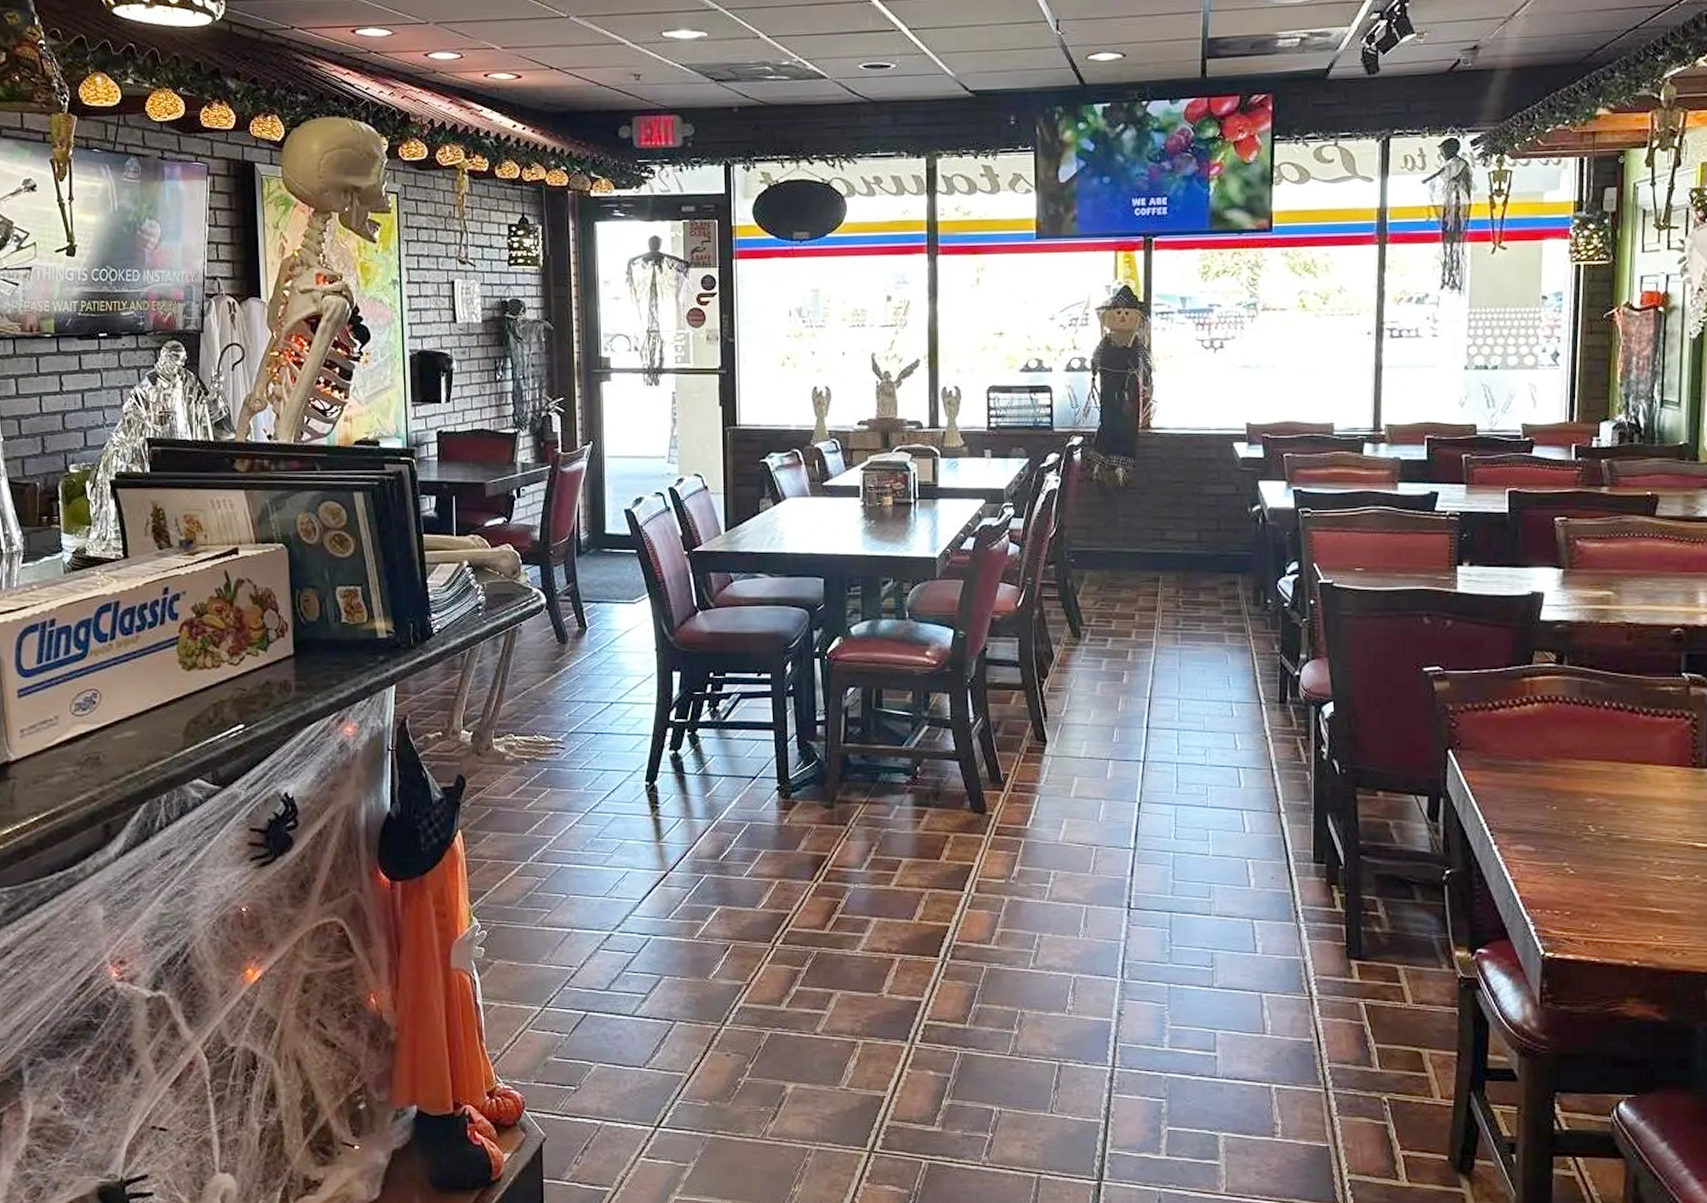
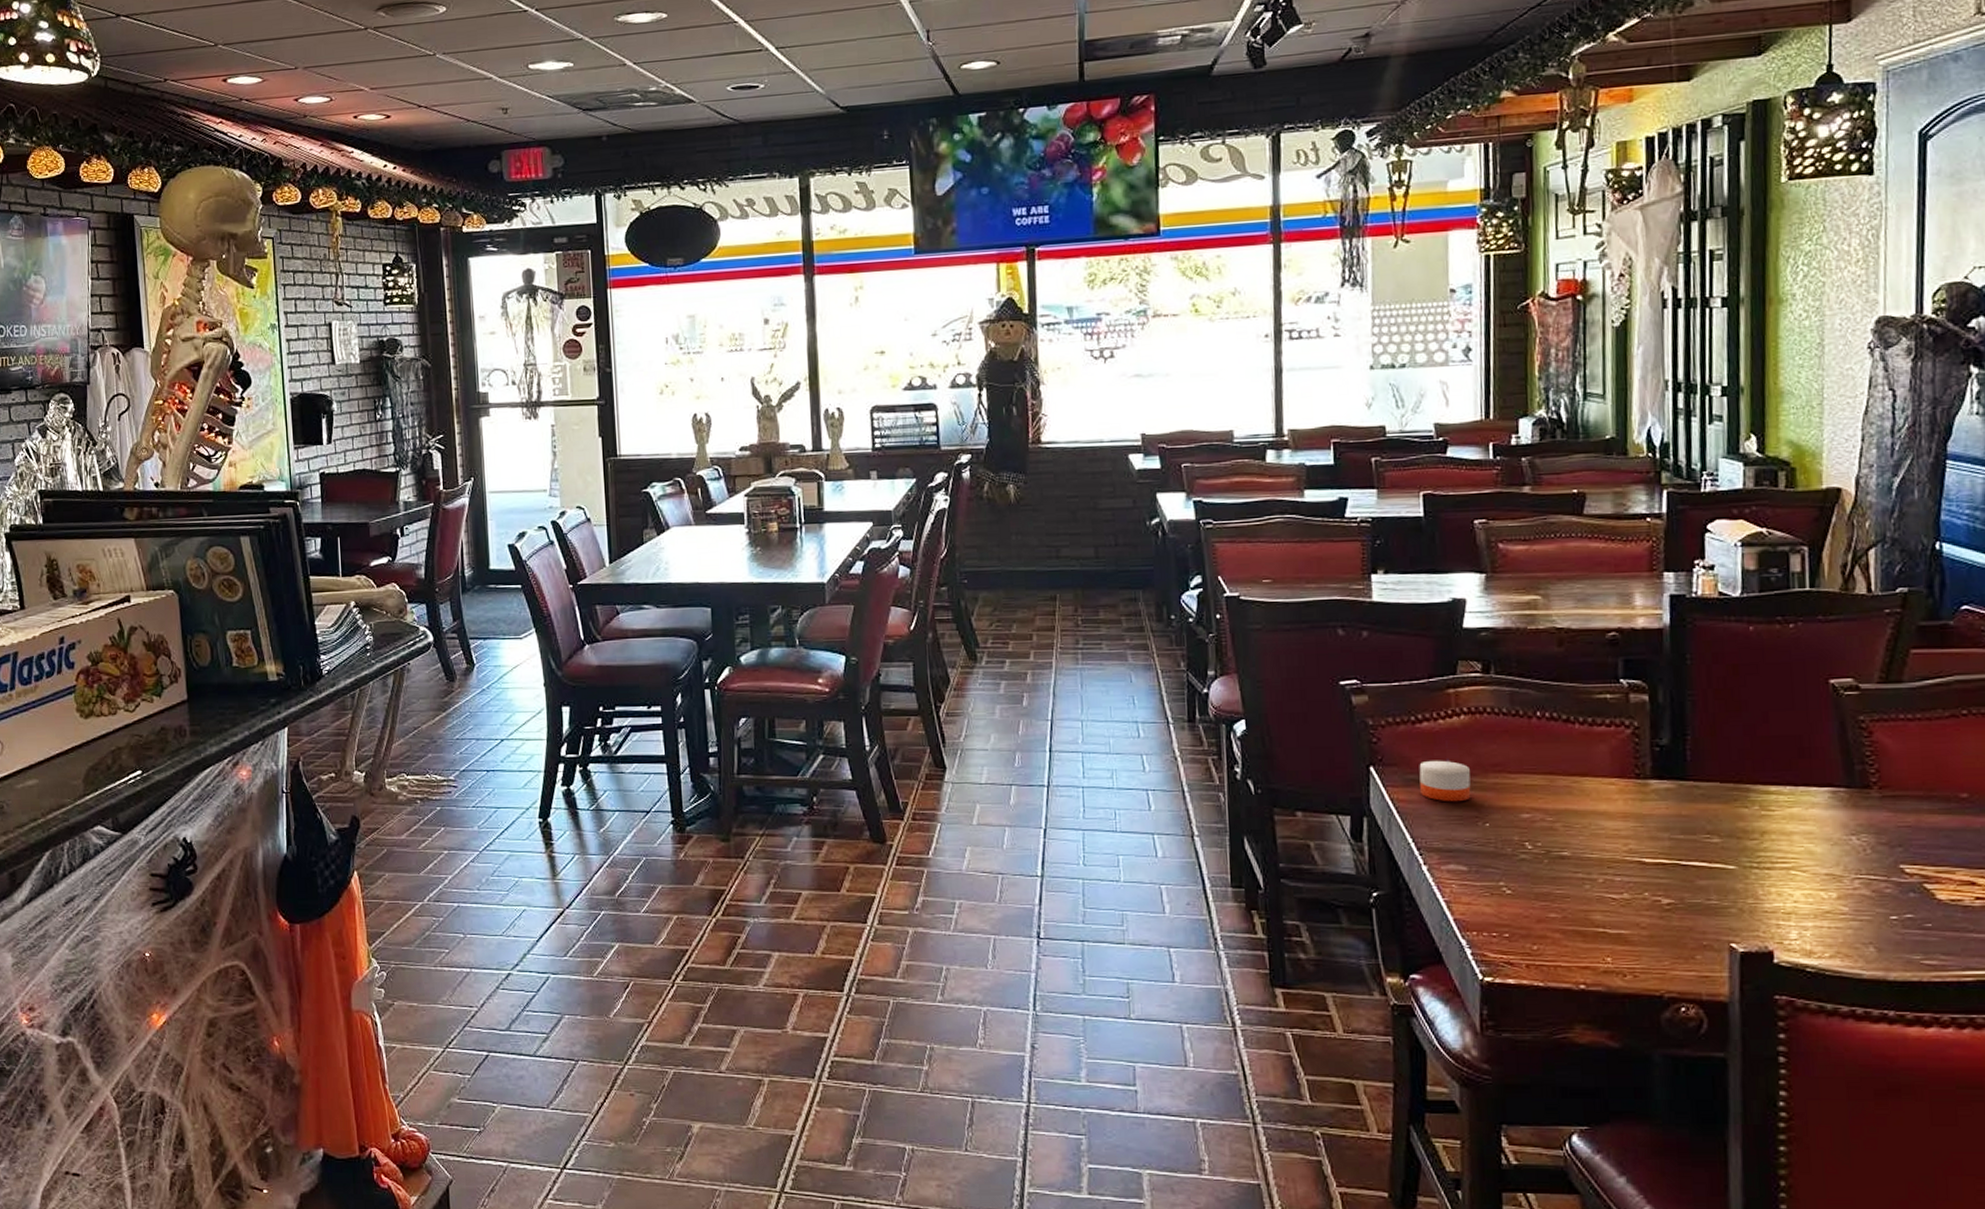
candle: none [1494,744,1541,786] -> present [1419,758,1471,802]

